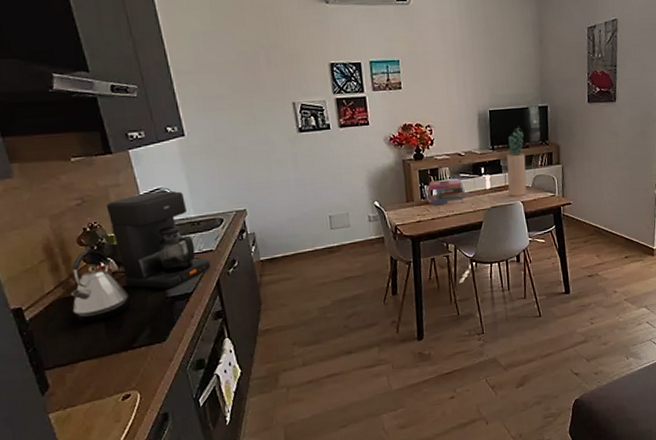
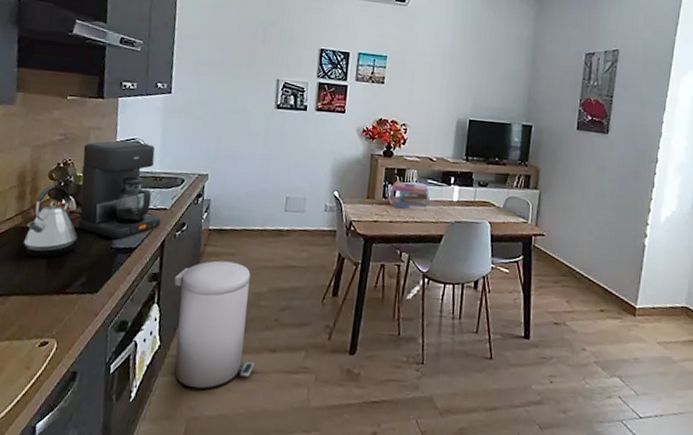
pedal bin: none [239,285,335,402] -> present [174,260,255,391]
vase: present [506,126,527,196] -> none [476,140,502,216]

